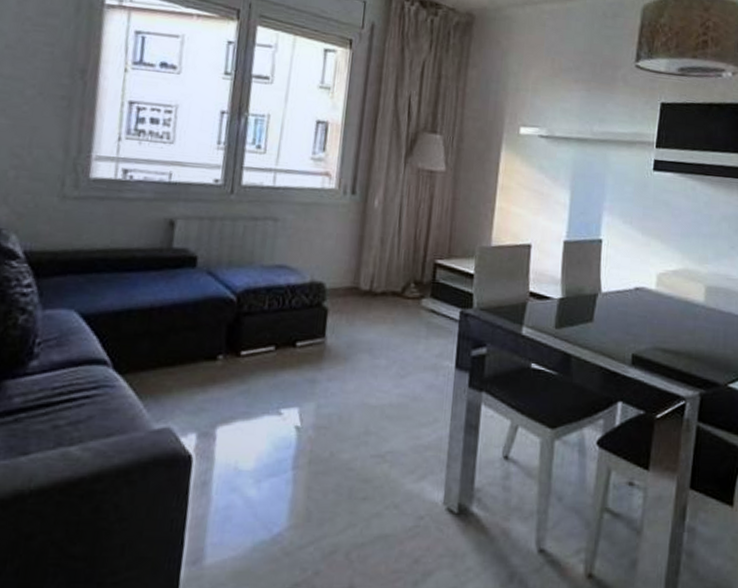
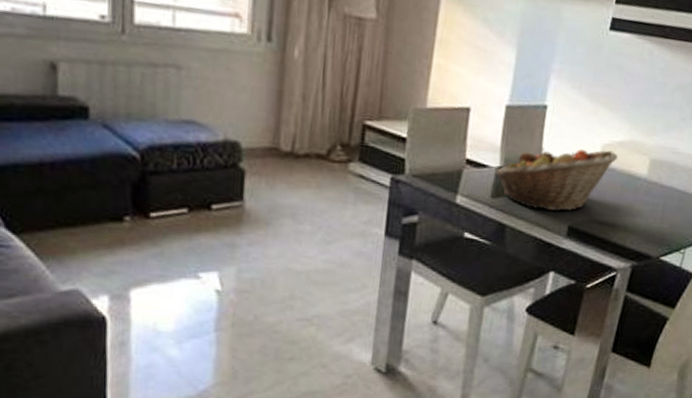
fruit basket: none [558,278,673,340] -> present [496,147,618,212]

